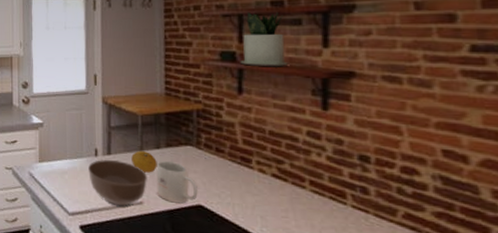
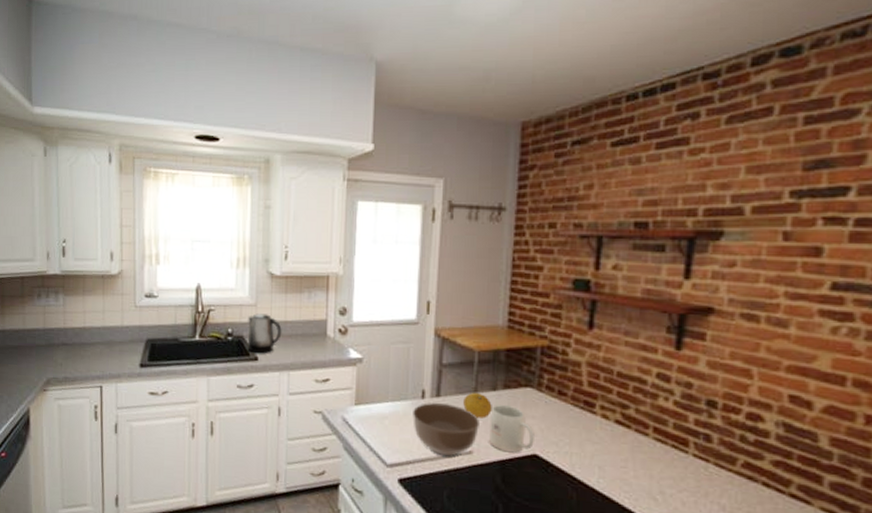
planter: present [240,12,289,67] -> none [594,234,647,300]

